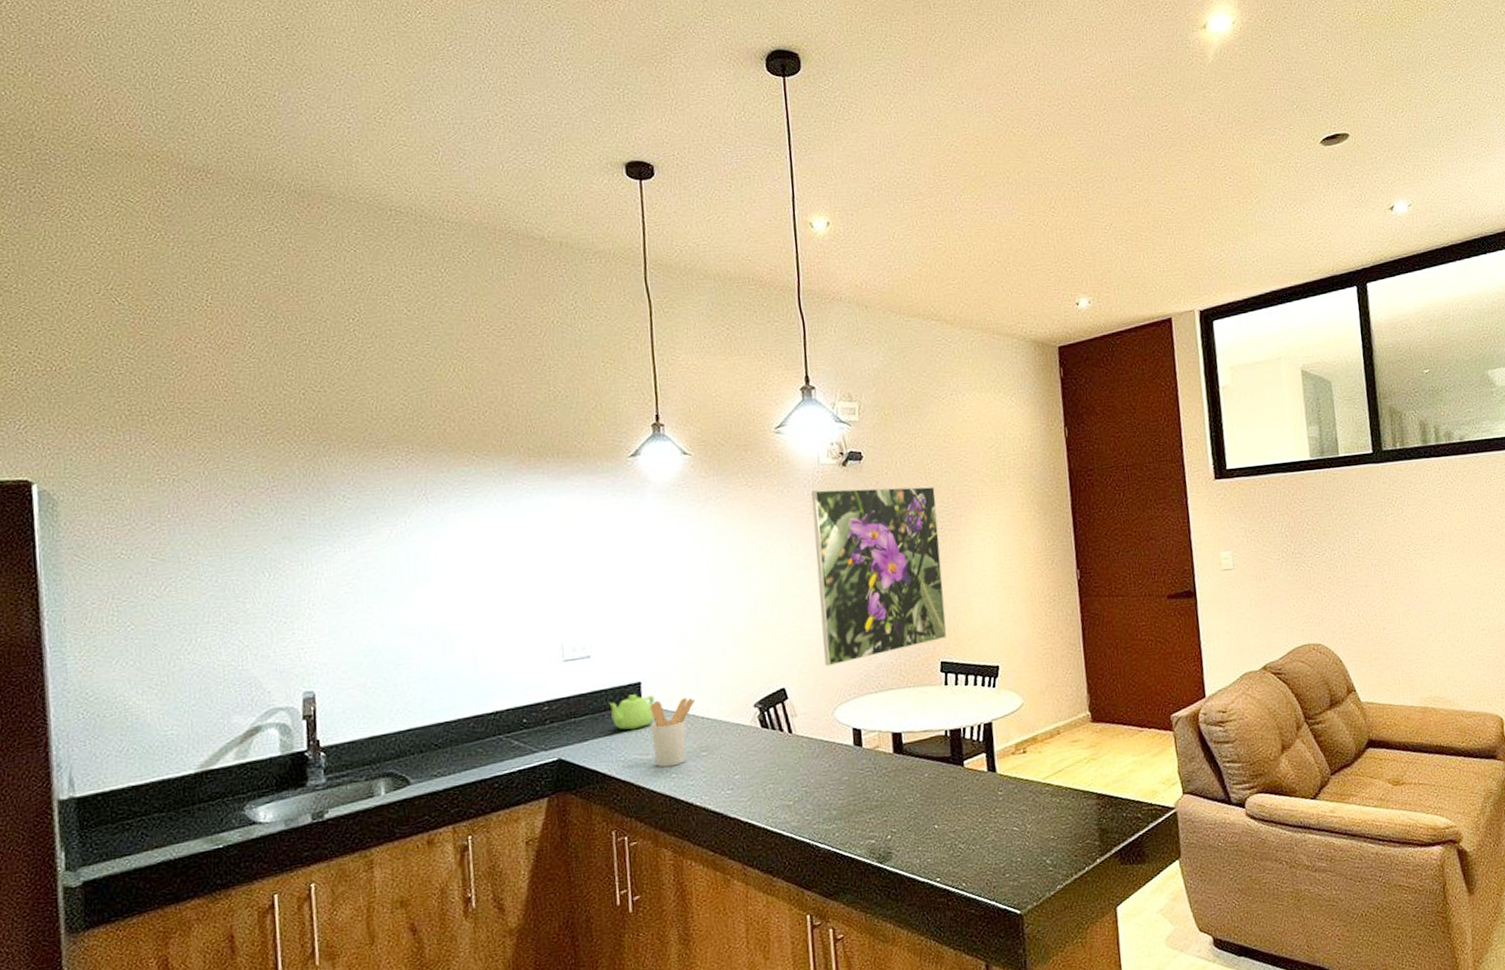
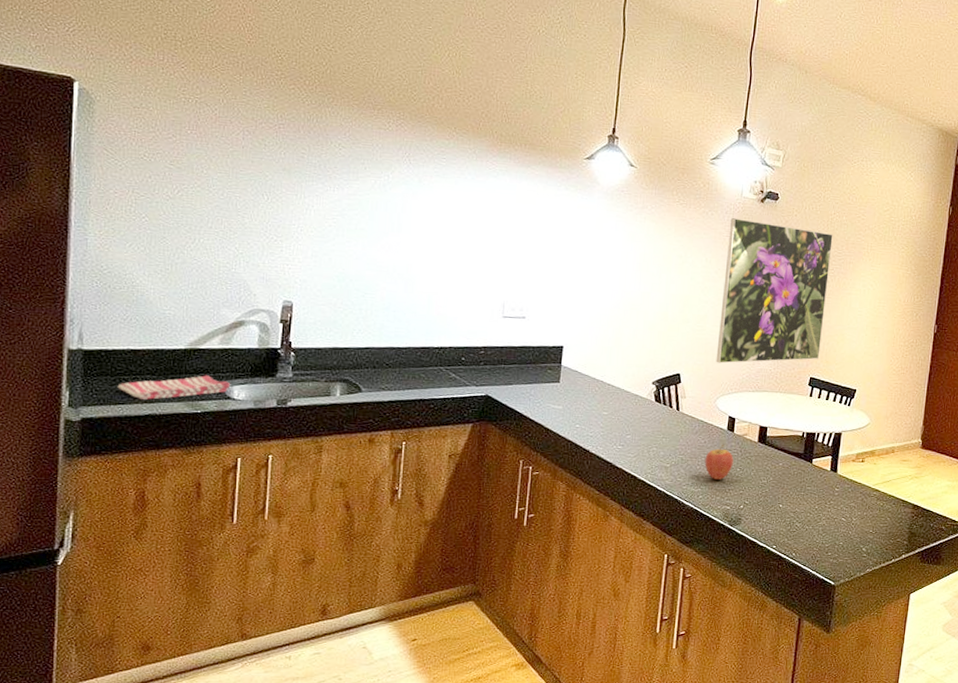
dish towel: none [120,800,253,846] -> present [117,375,230,401]
teapot: present [609,694,655,730] -> none [534,355,573,384]
utensil holder: present [649,698,695,768] -> none [565,363,605,419]
fruit: none [833,763,869,810] -> present [705,444,734,480]

